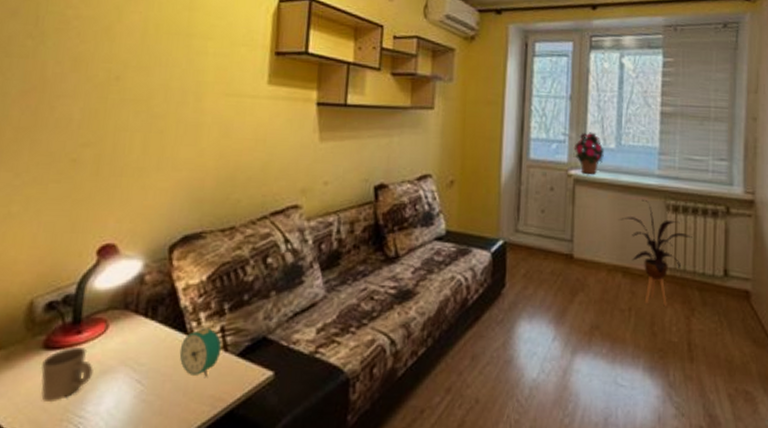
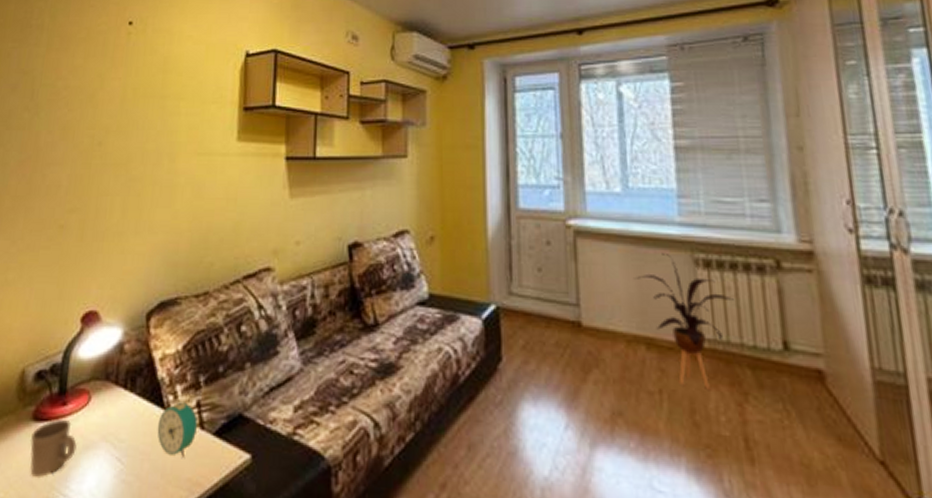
potted flower: present [573,132,604,175] -> none [570,174,608,225]

